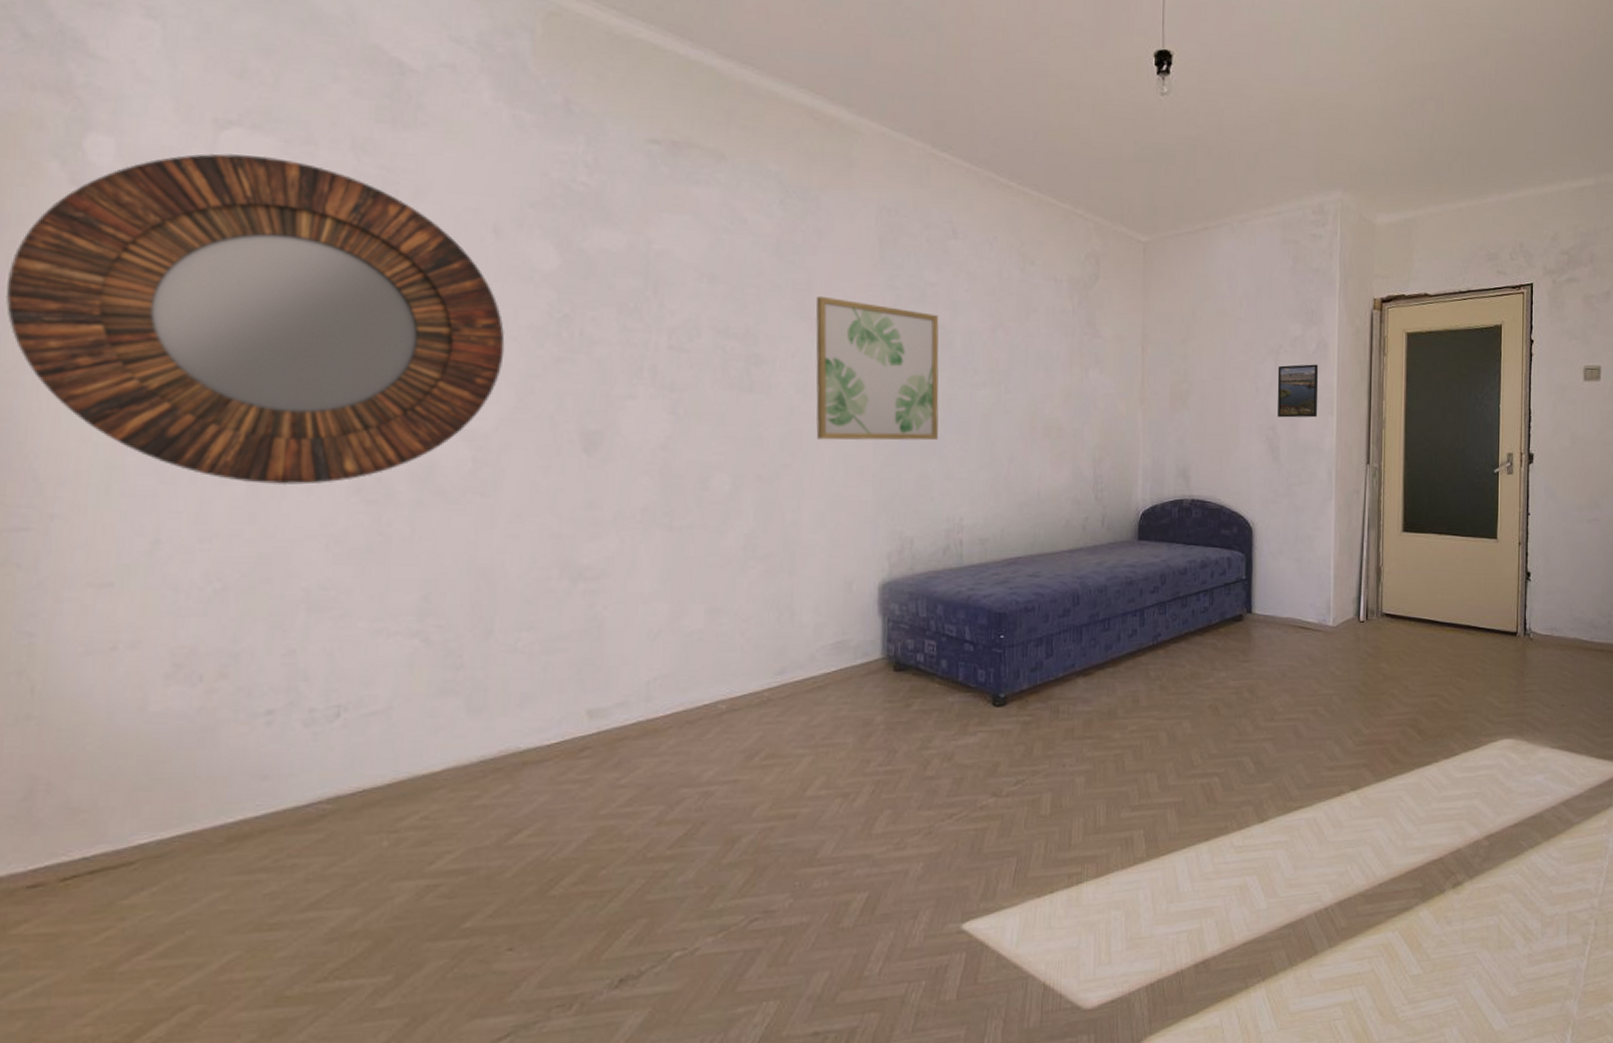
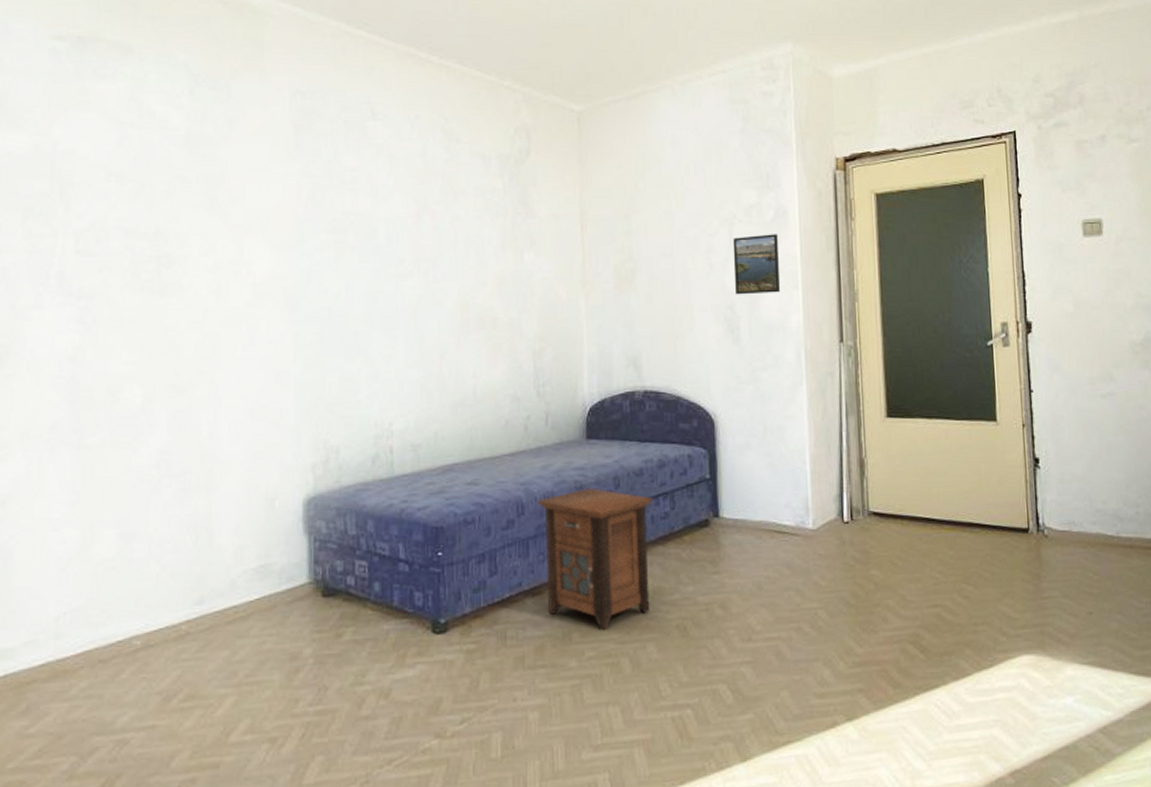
wall art: present [815,295,939,441] -> none [228,188,364,343]
nightstand: none [1092,583,1195,709] -> present [538,488,653,631]

